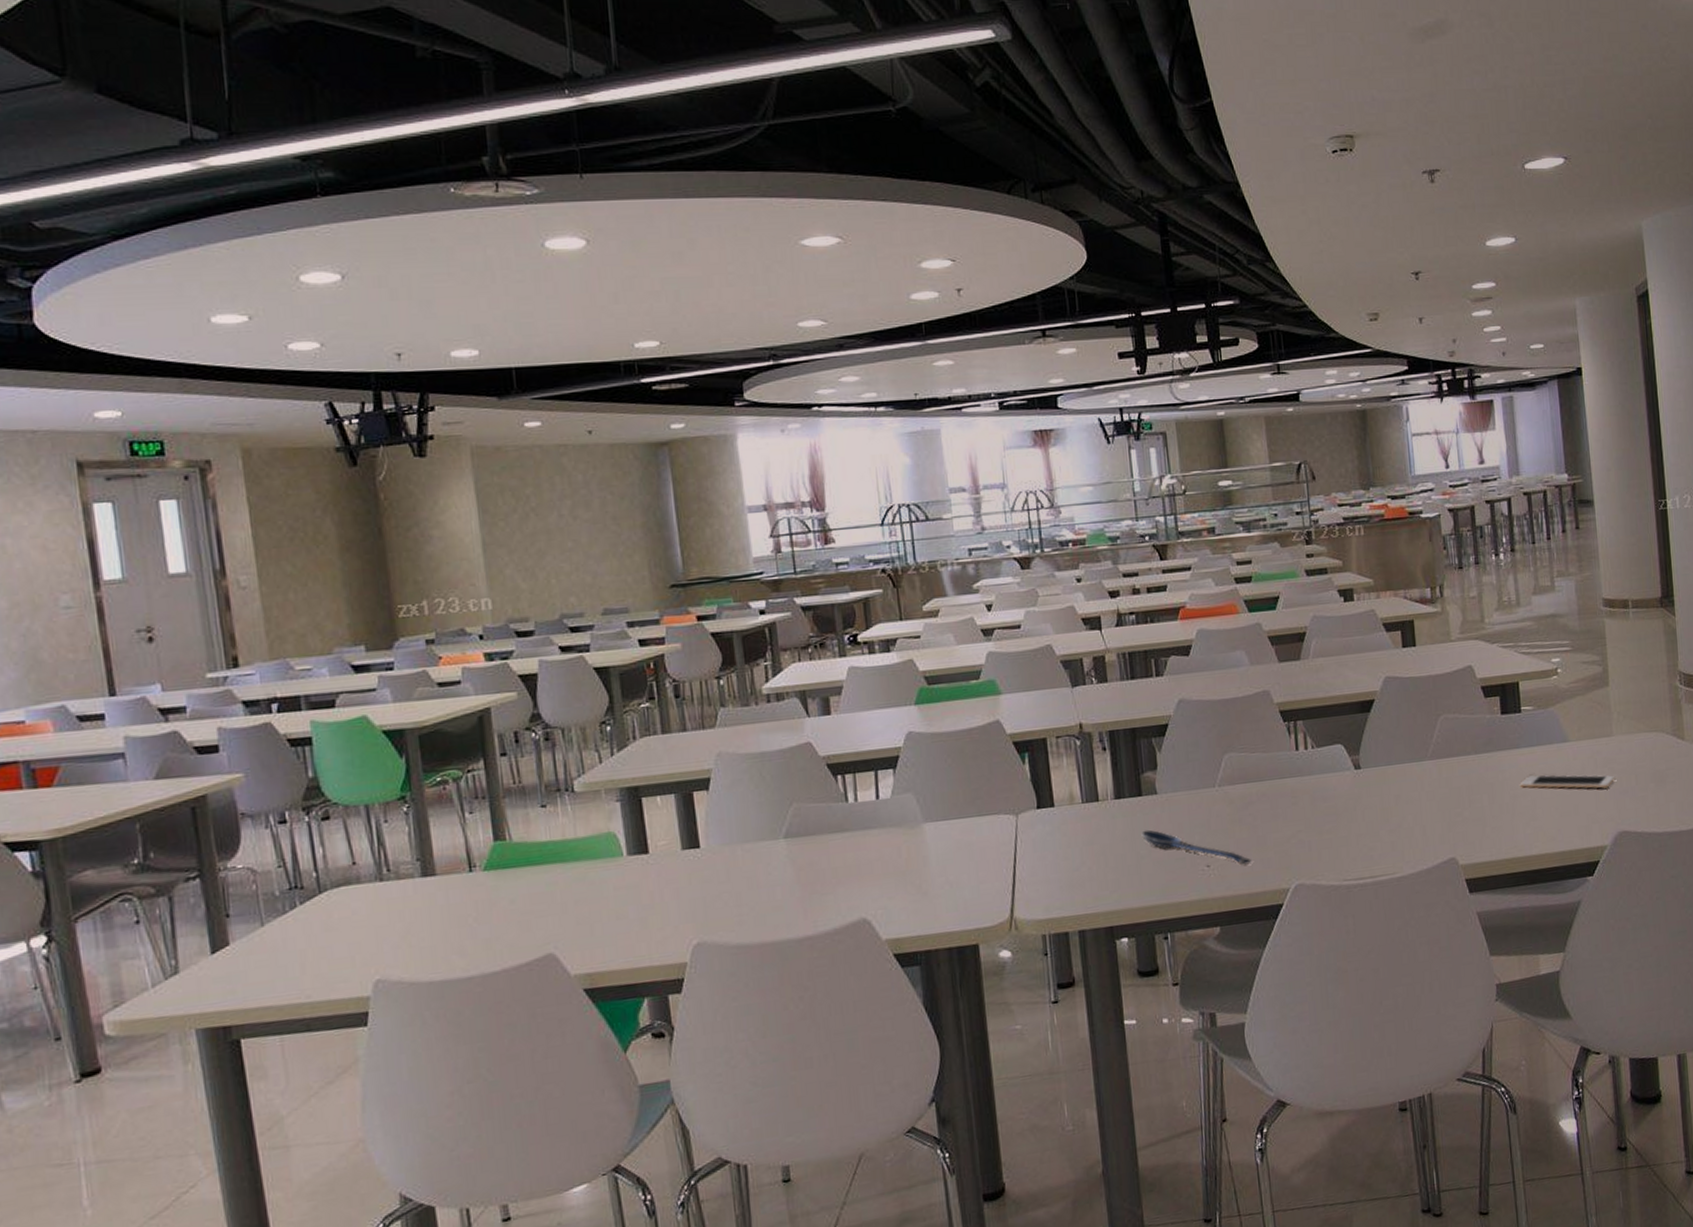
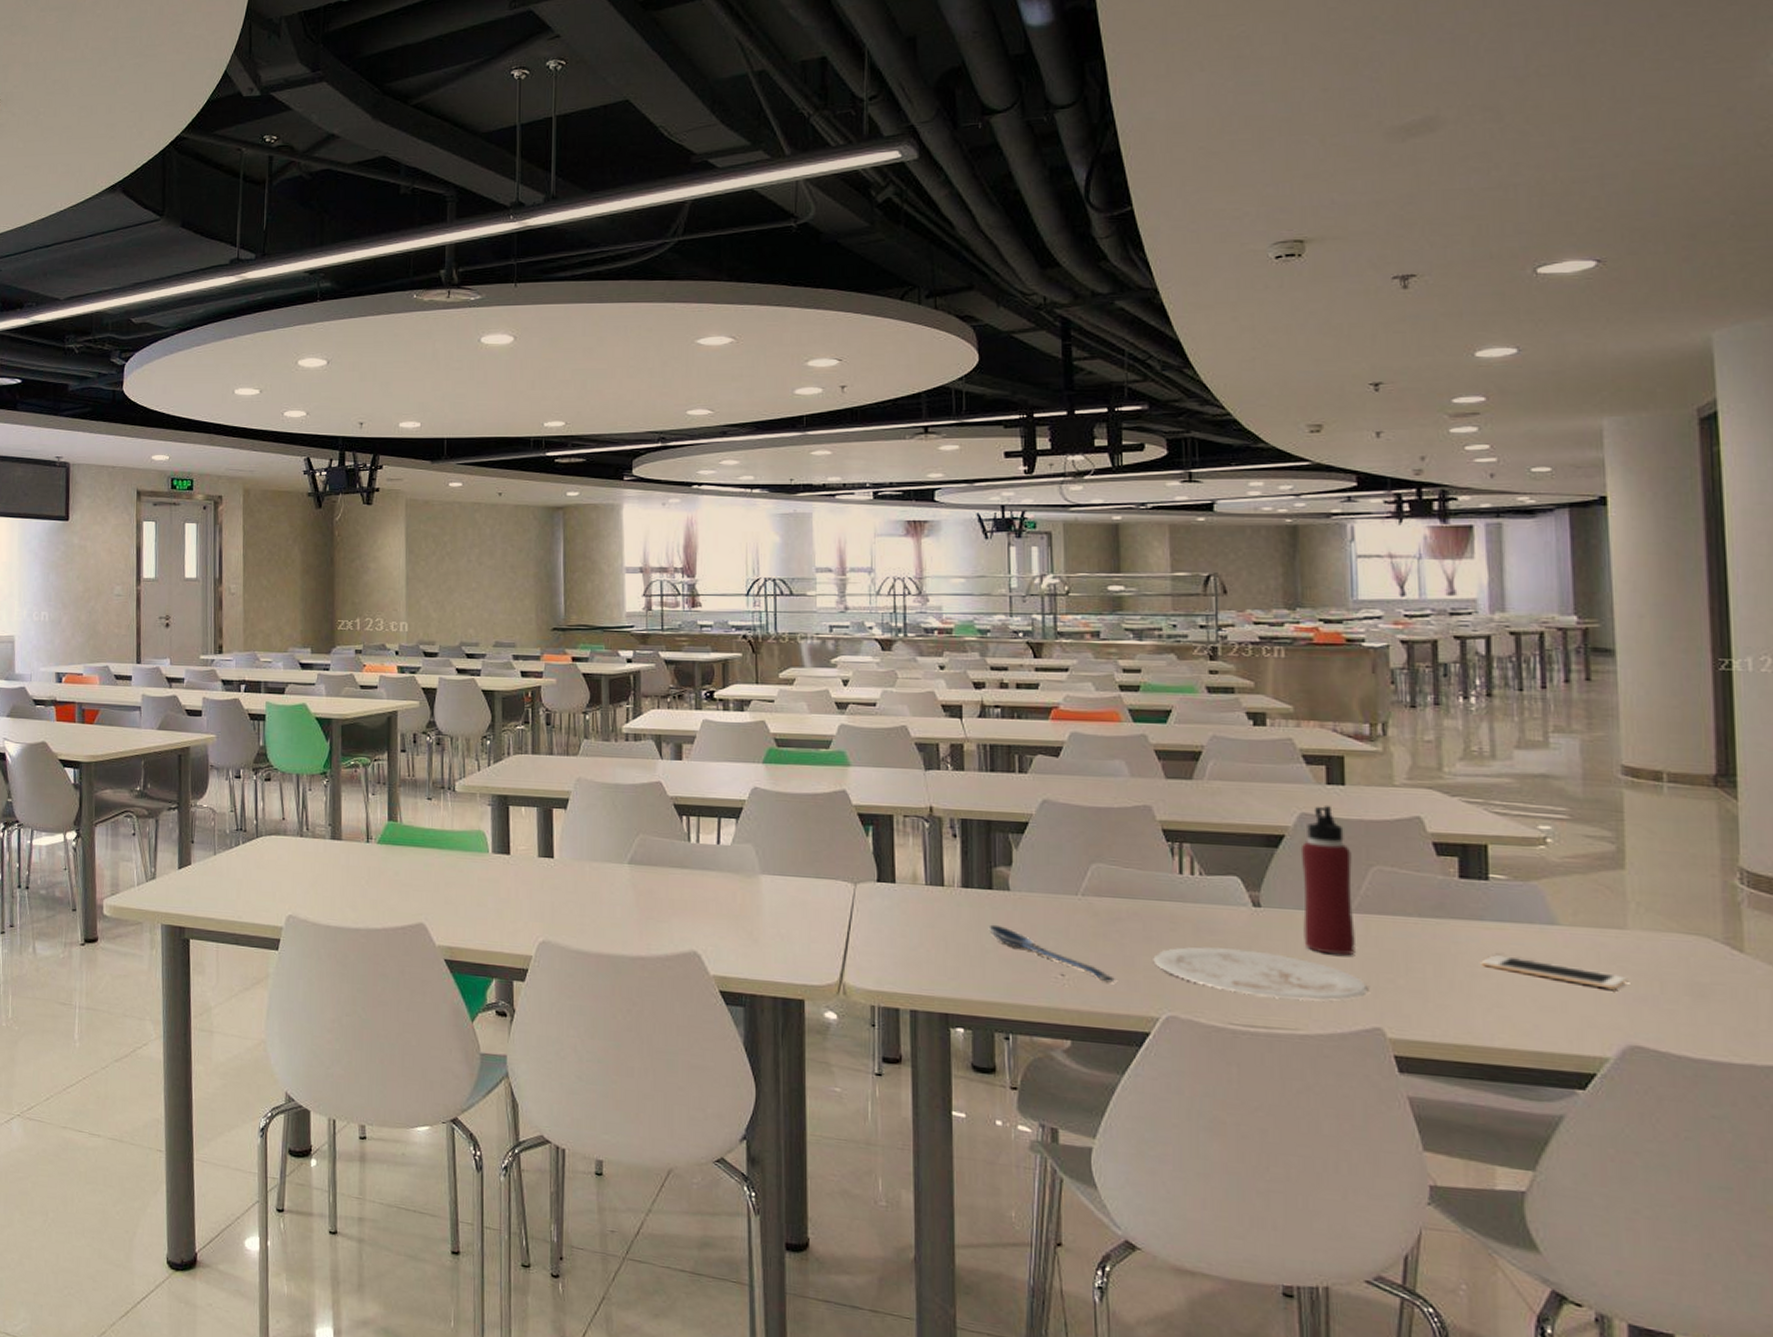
plate: none [1280,809,1444,851] -> present [1153,946,1369,1001]
water bottle: none [1387,666,1433,801] -> present [1300,805,1357,956]

